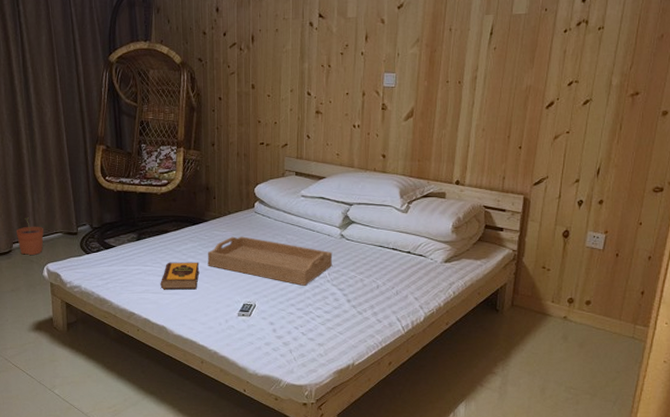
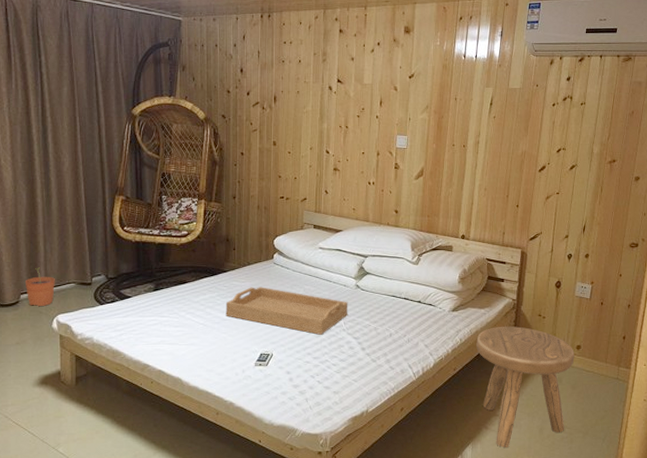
hardback book: present [160,262,200,290] -> none [176,312,217,341]
stool: none [471,279,583,406] -> present [476,326,575,447]

